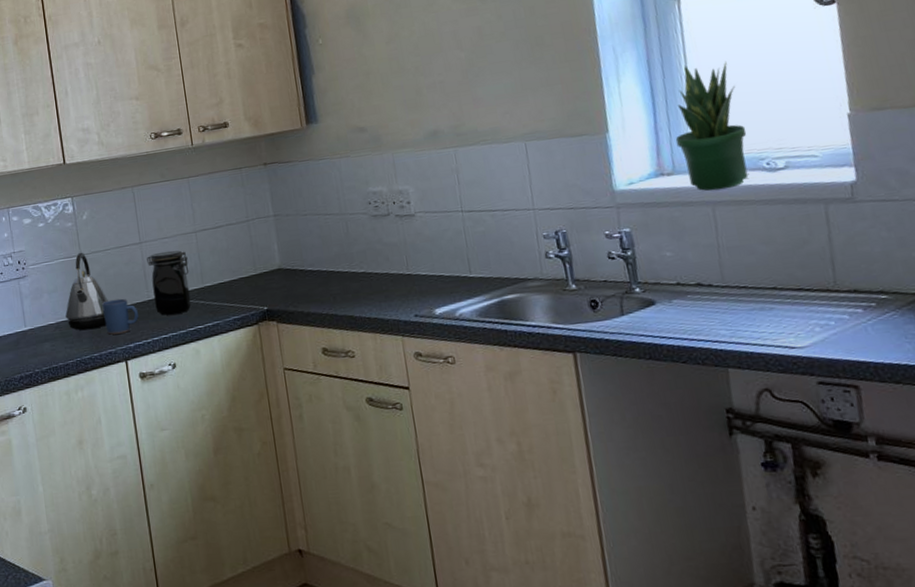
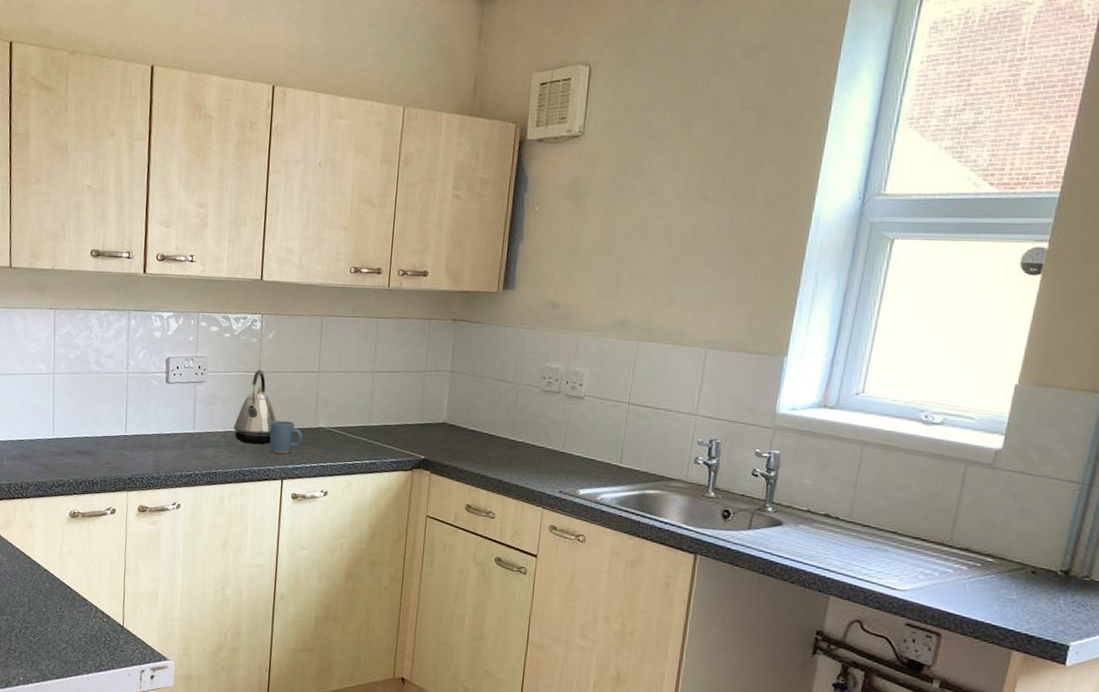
jar: present [147,250,192,316] -> none [320,384,360,446]
planter: present [675,61,748,192] -> none [847,306,919,433]

